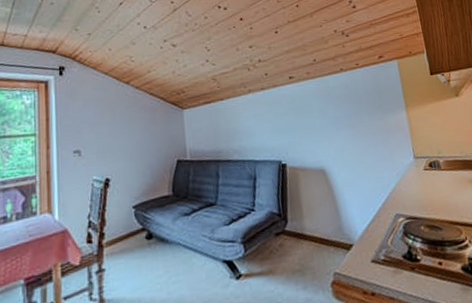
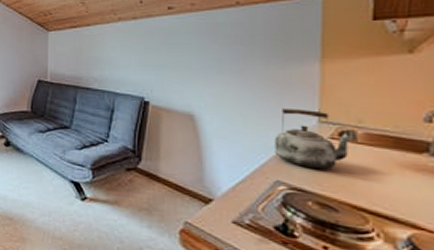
kettle: none [388,149,439,198] -> present [274,109,354,169]

